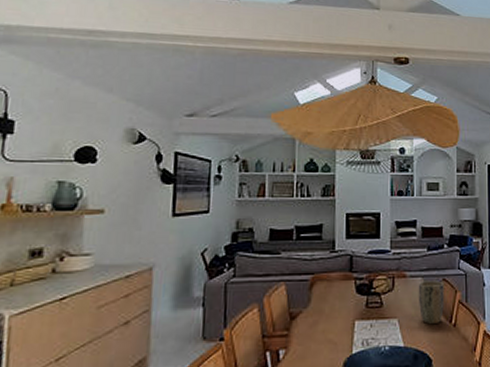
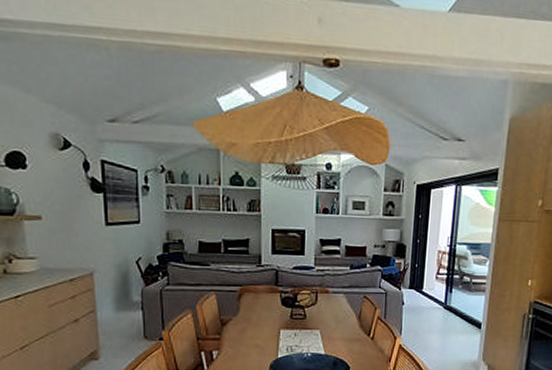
plant pot: present [418,280,444,324] -> none [339,297,365,336]

